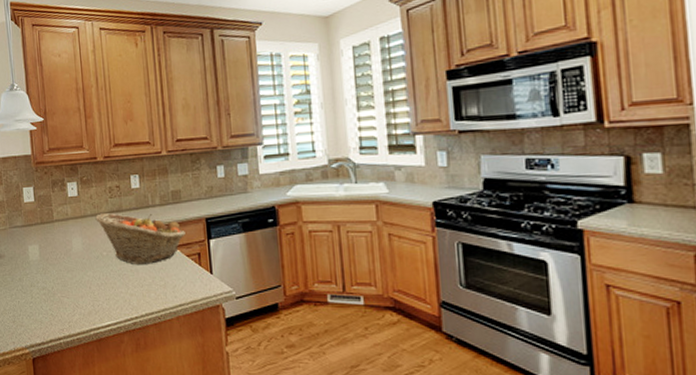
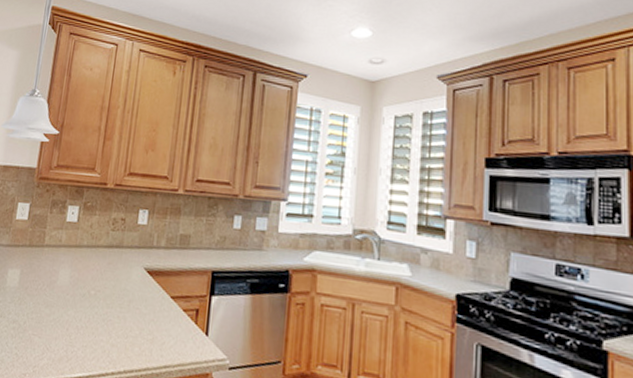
fruit basket: present [95,213,186,266] -> none [91,246,187,313]

